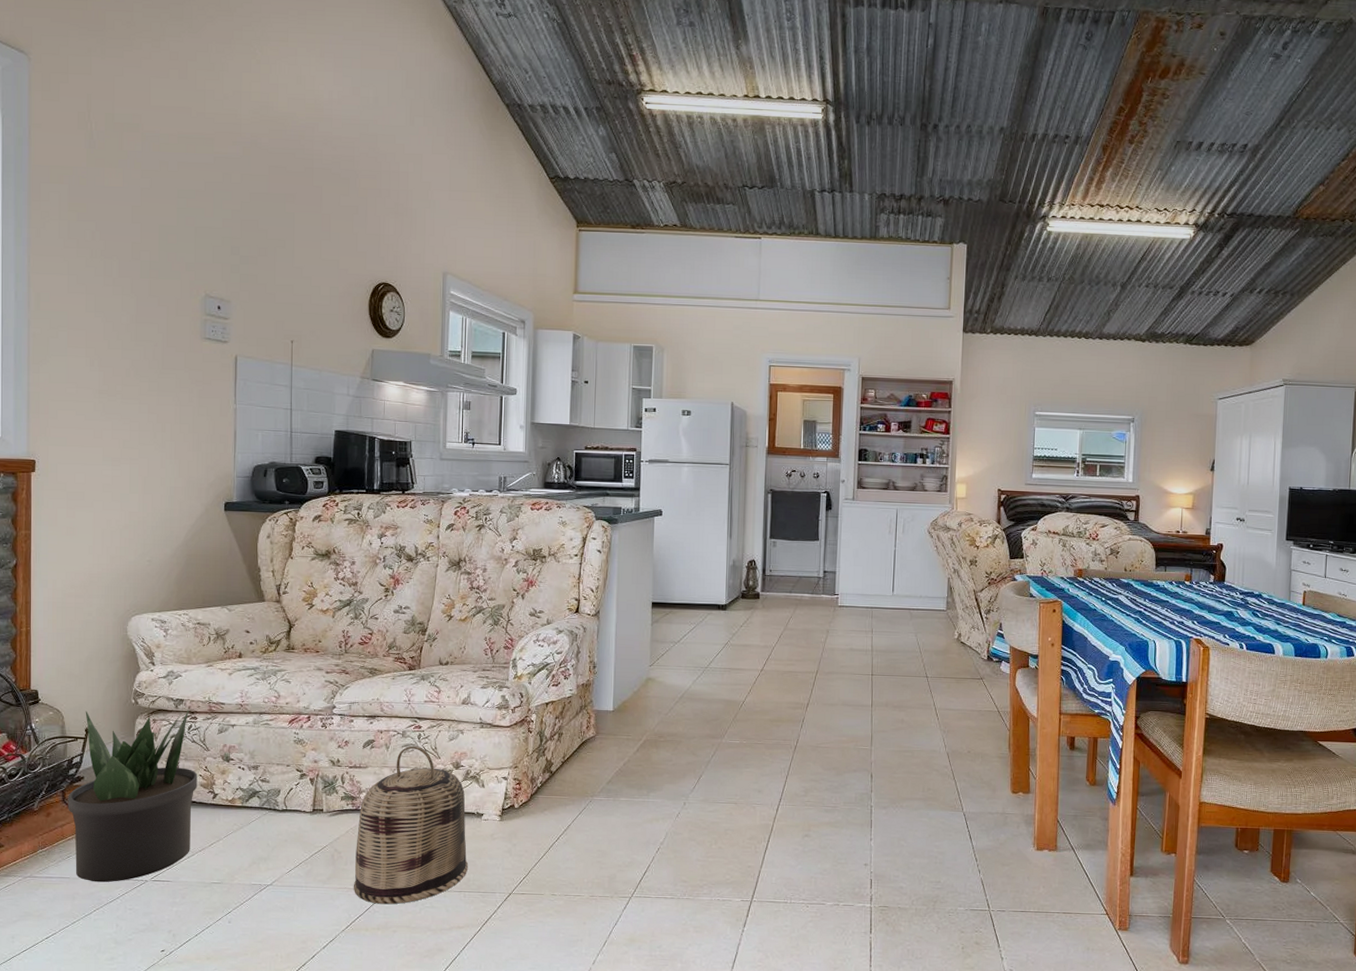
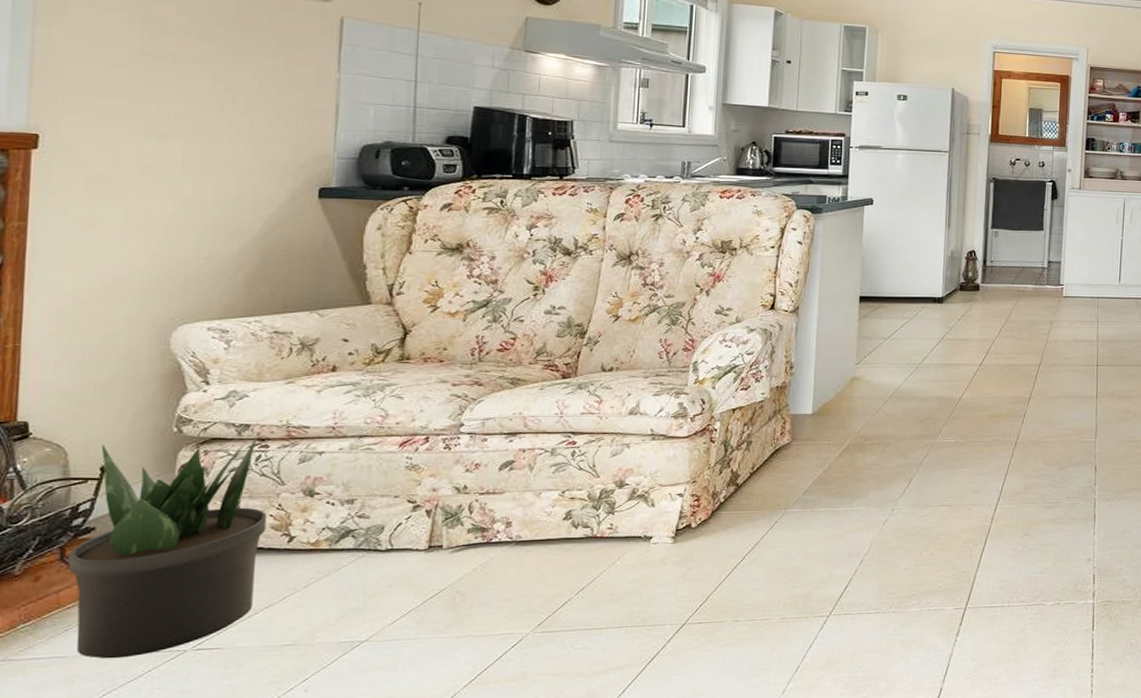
basket: present [353,745,469,905] -> none [480,464,632,651]

